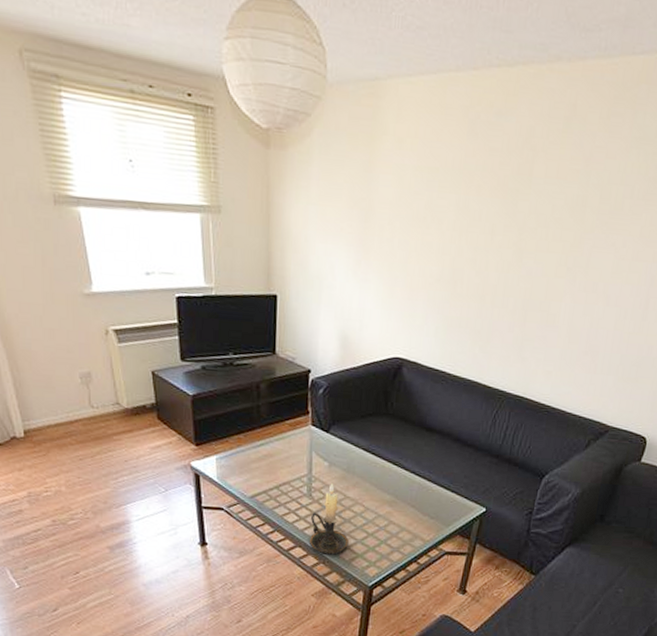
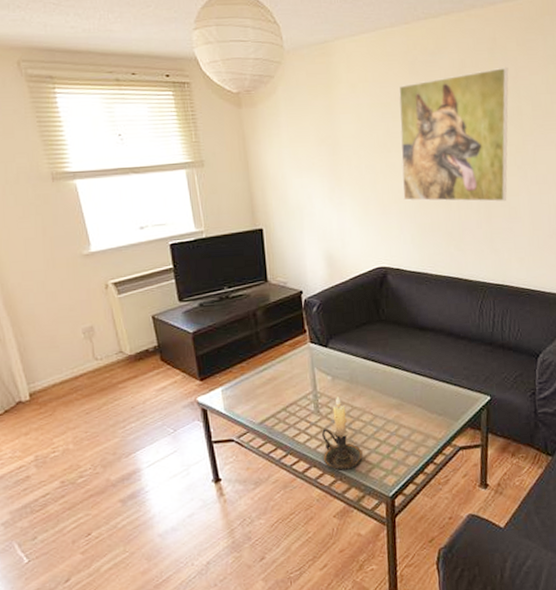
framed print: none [434,143,583,305] -> present [398,67,509,202]

